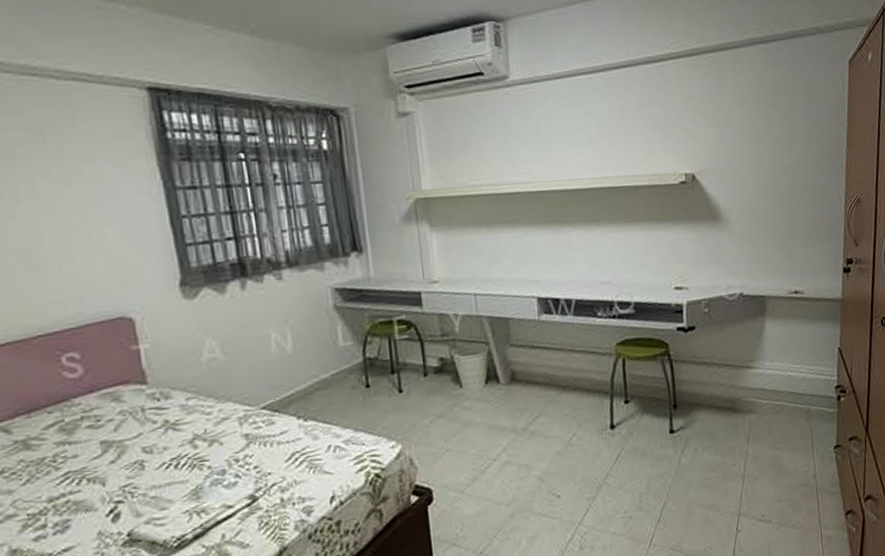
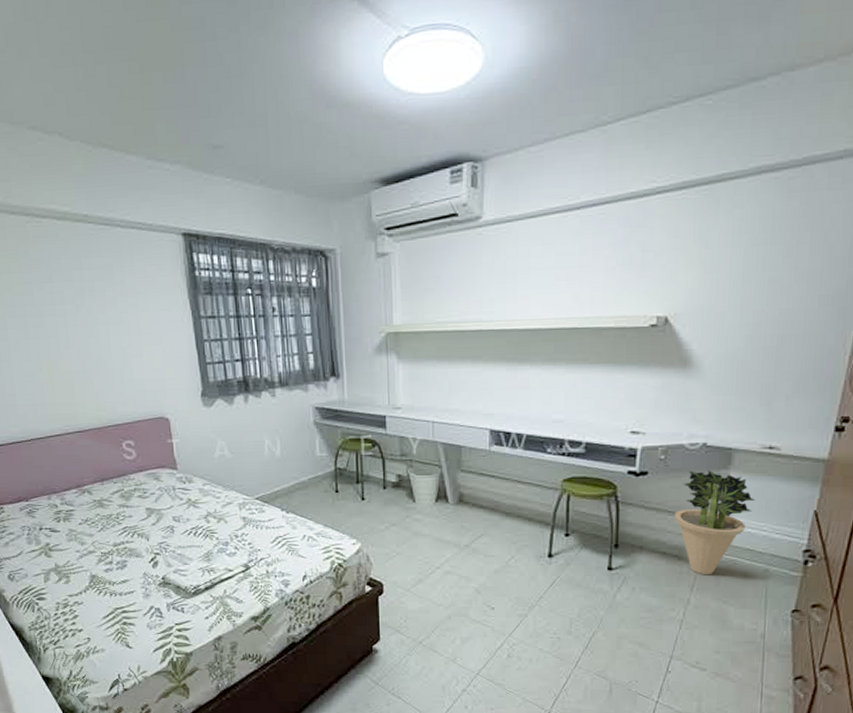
potted plant: none [723,319,791,425] -> present [674,470,756,575]

